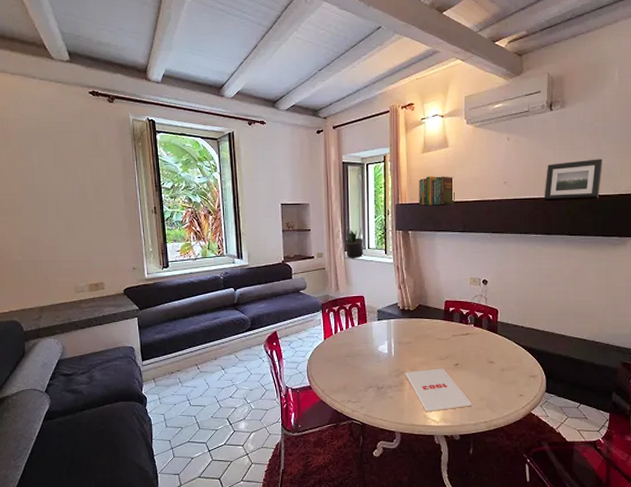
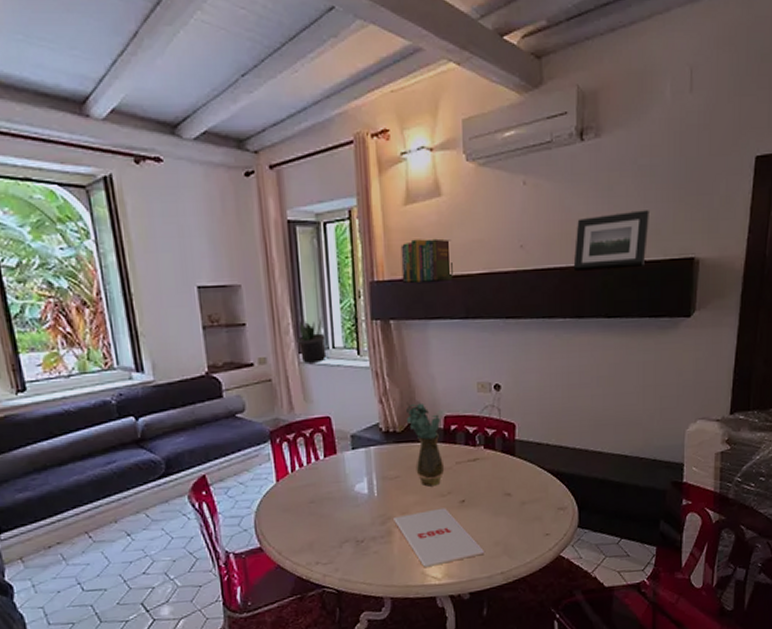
vase: none [417,289,444,351] -> present [405,401,445,487]

